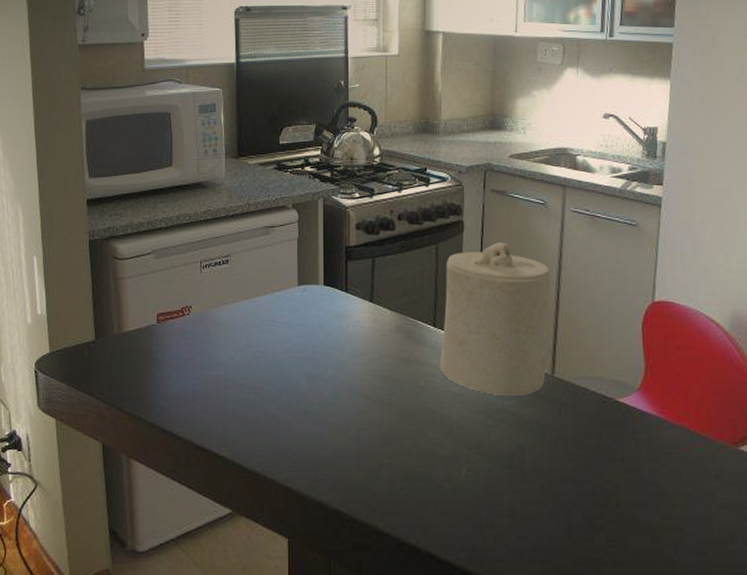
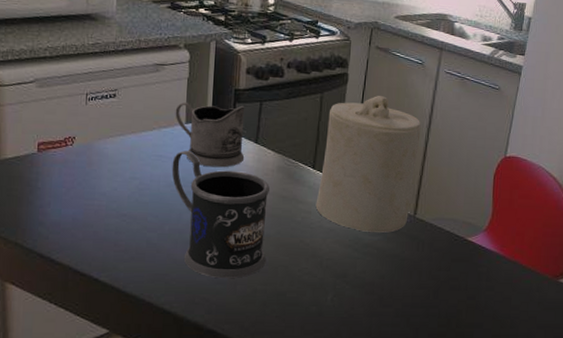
mug: none [286,314,391,452] -> present [171,151,270,279]
tea glass holder: none [287,263,360,330] -> present [175,102,245,168]

